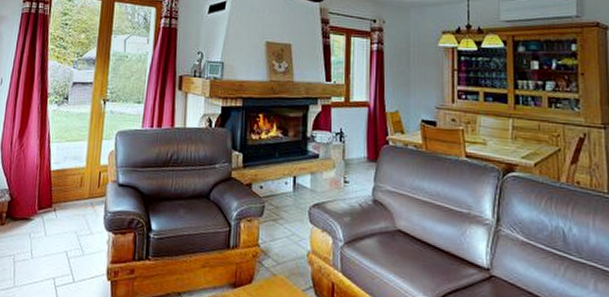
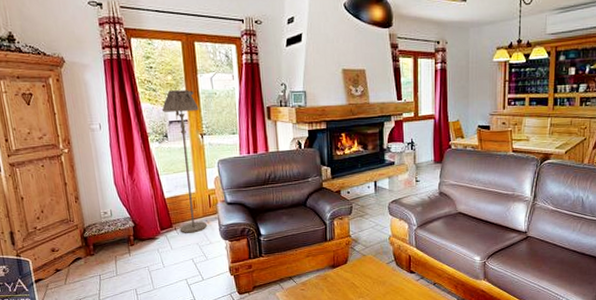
floor lamp: none [59,49,107,218] -> present [162,90,207,233]

